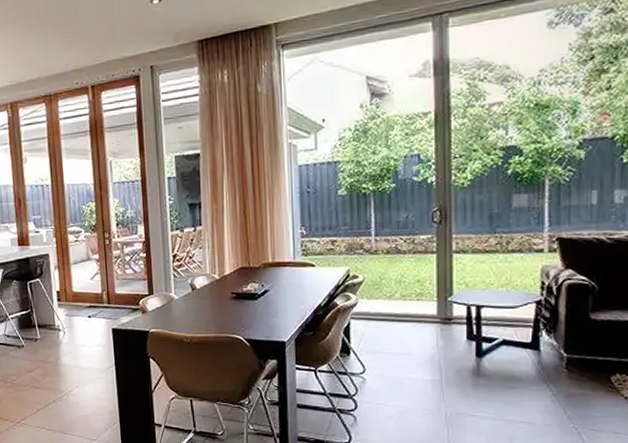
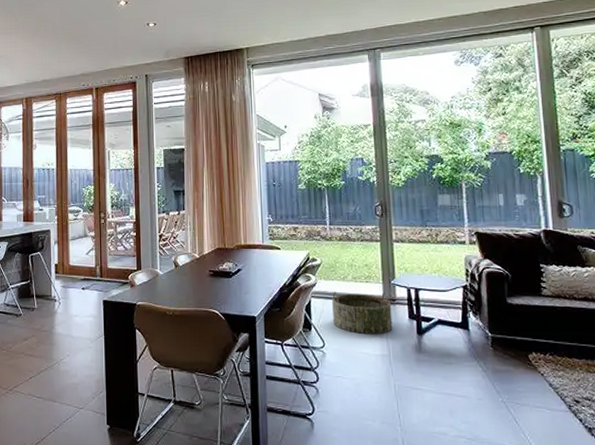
basket: none [375,311,447,358] -> present [332,291,393,335]

